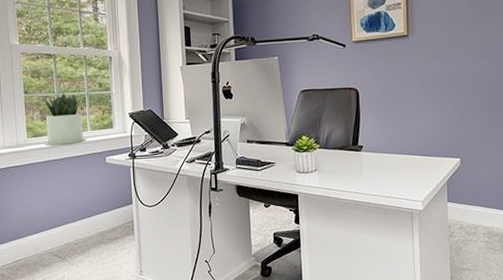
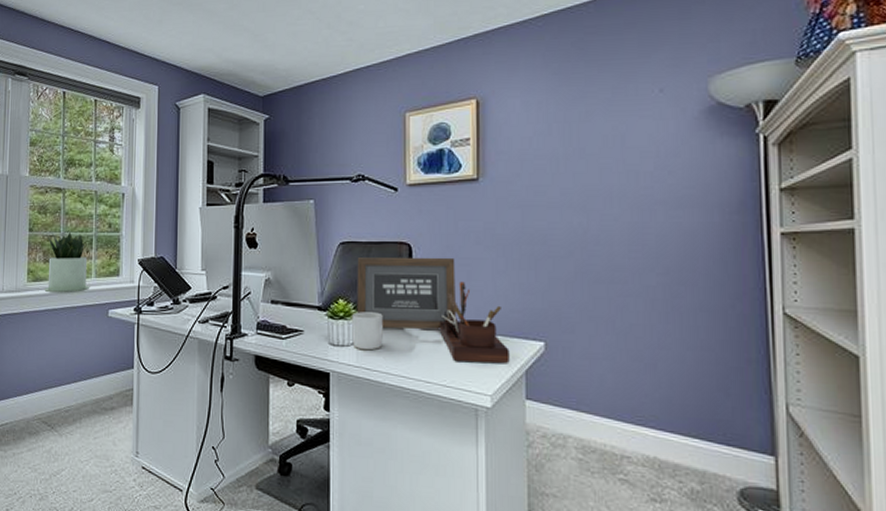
mug: none [314,144,339,175] -> present [352,312,383,351]
picture frame: none [315,98,395,157] -> present [356,257,457,330]
desk organizer: none [381,116,435,177] -> present [439,281,510,363]

